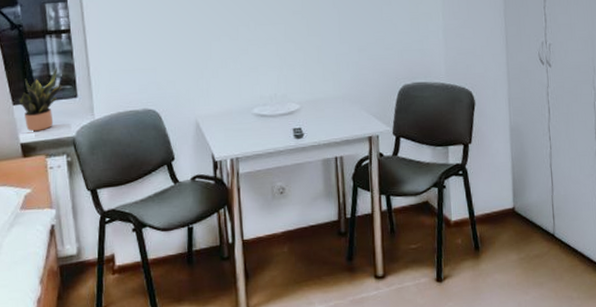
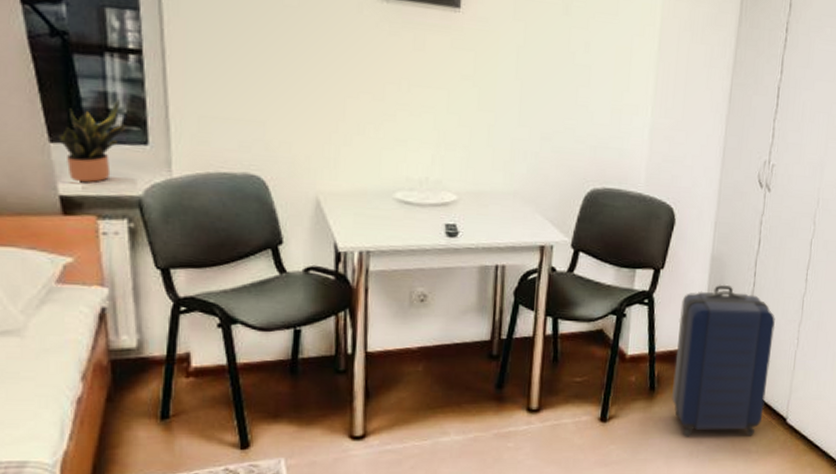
suitcase: none [491,150,578,290] -> present [671,284,775,437]

